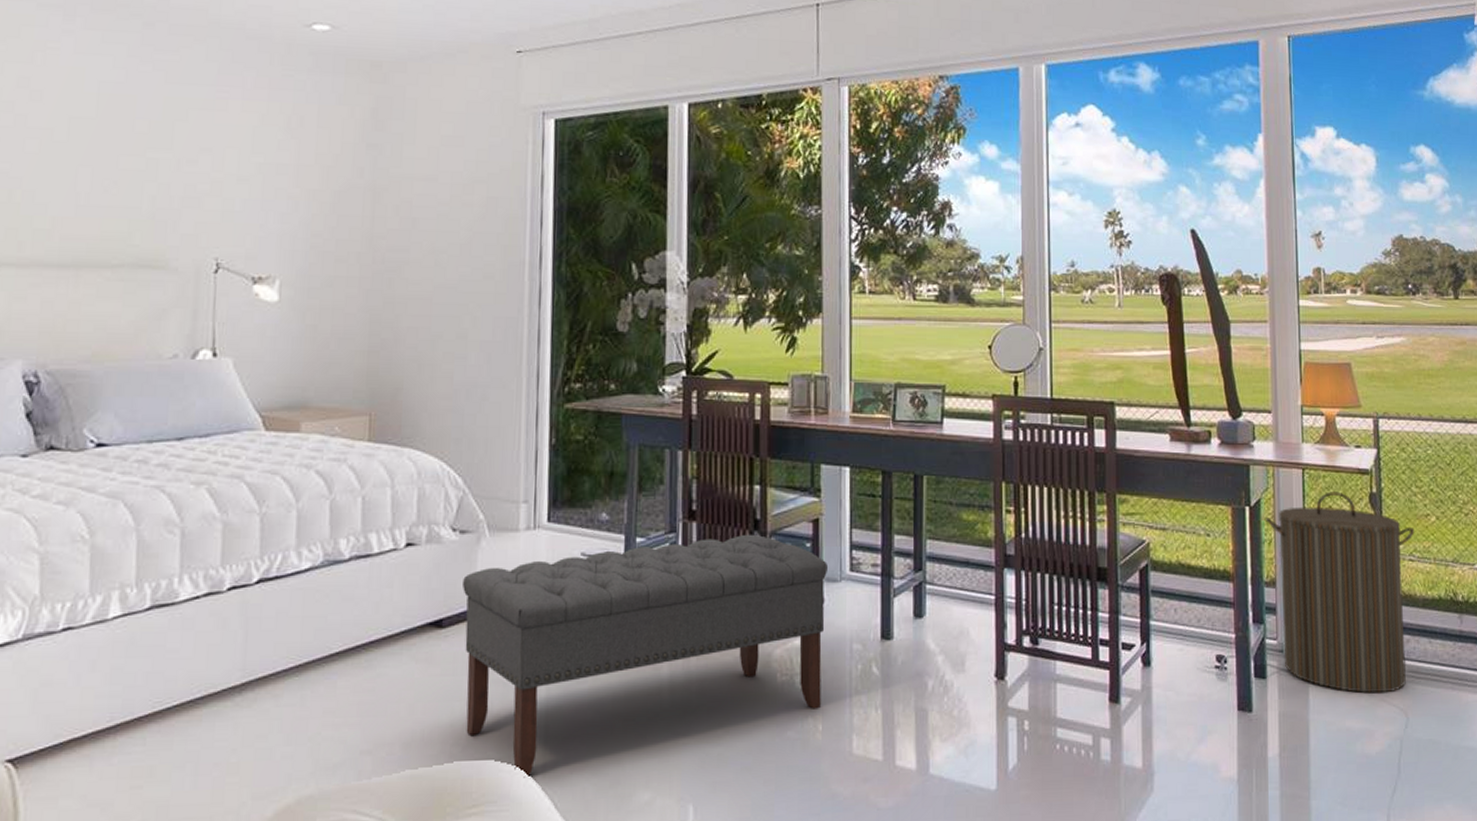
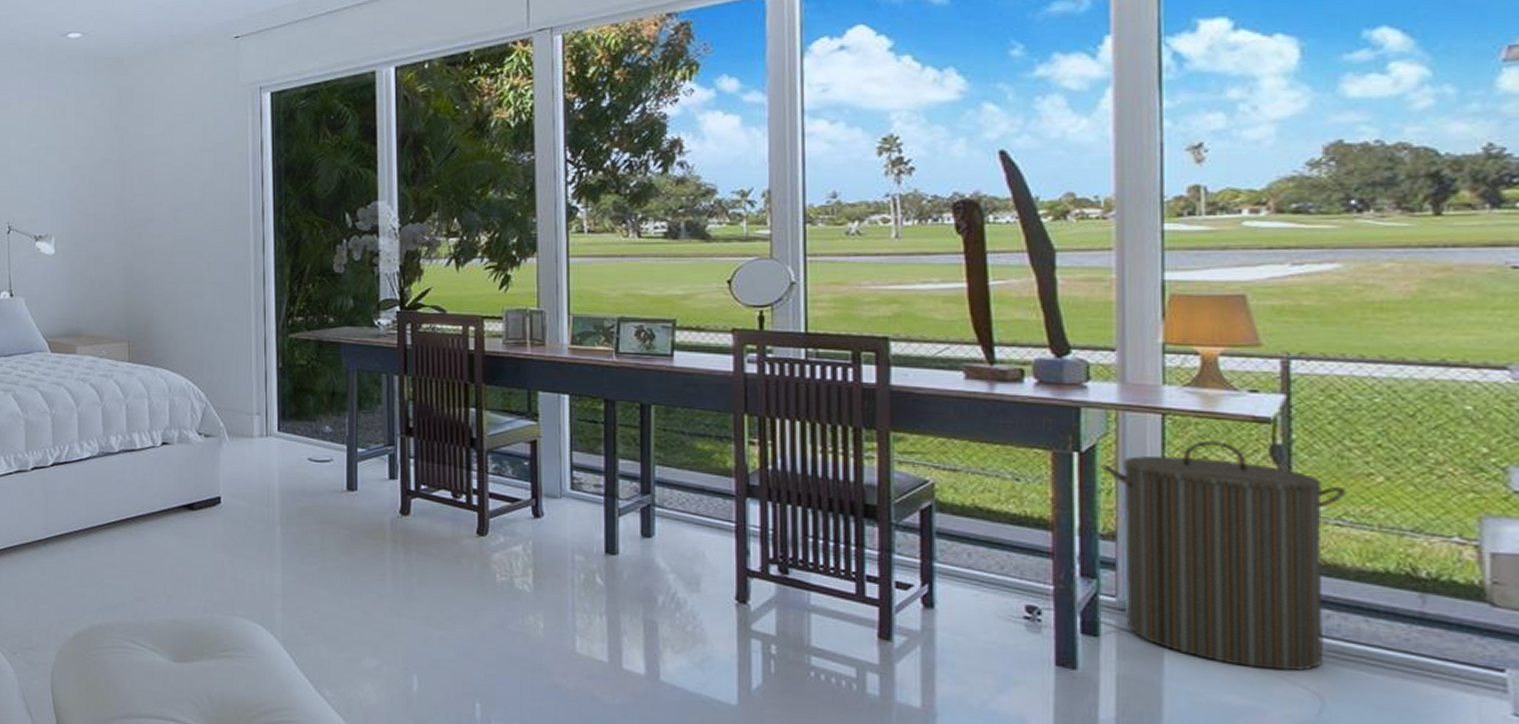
bench: present [463,534,827,778] -> none [209,450,547,634]

